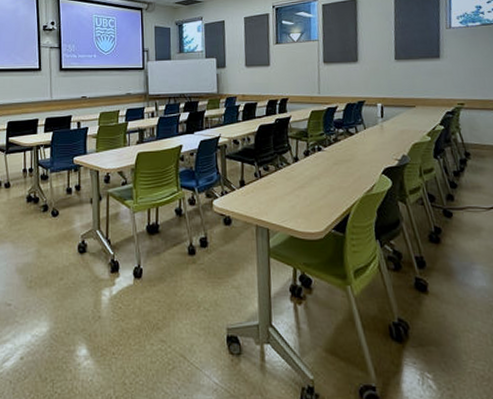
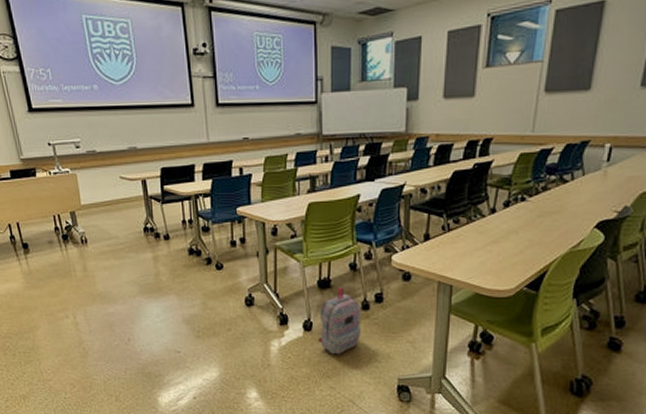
backpack: none [147,233,189,304] -> present [317,287,362,355]

